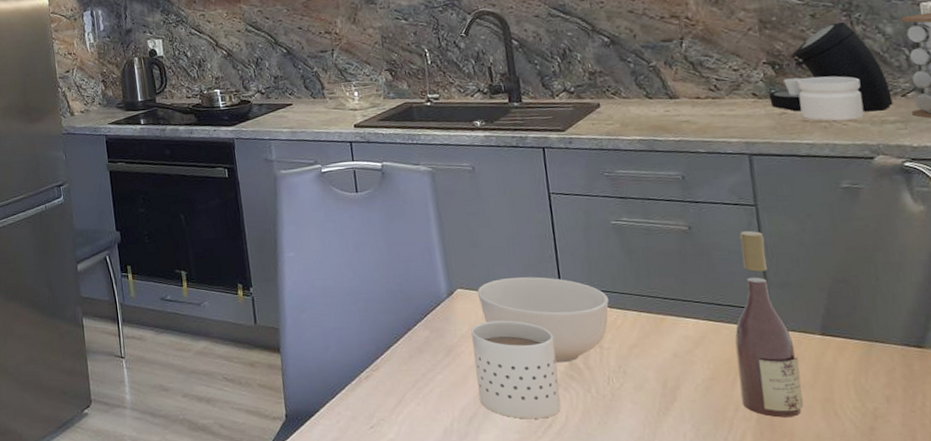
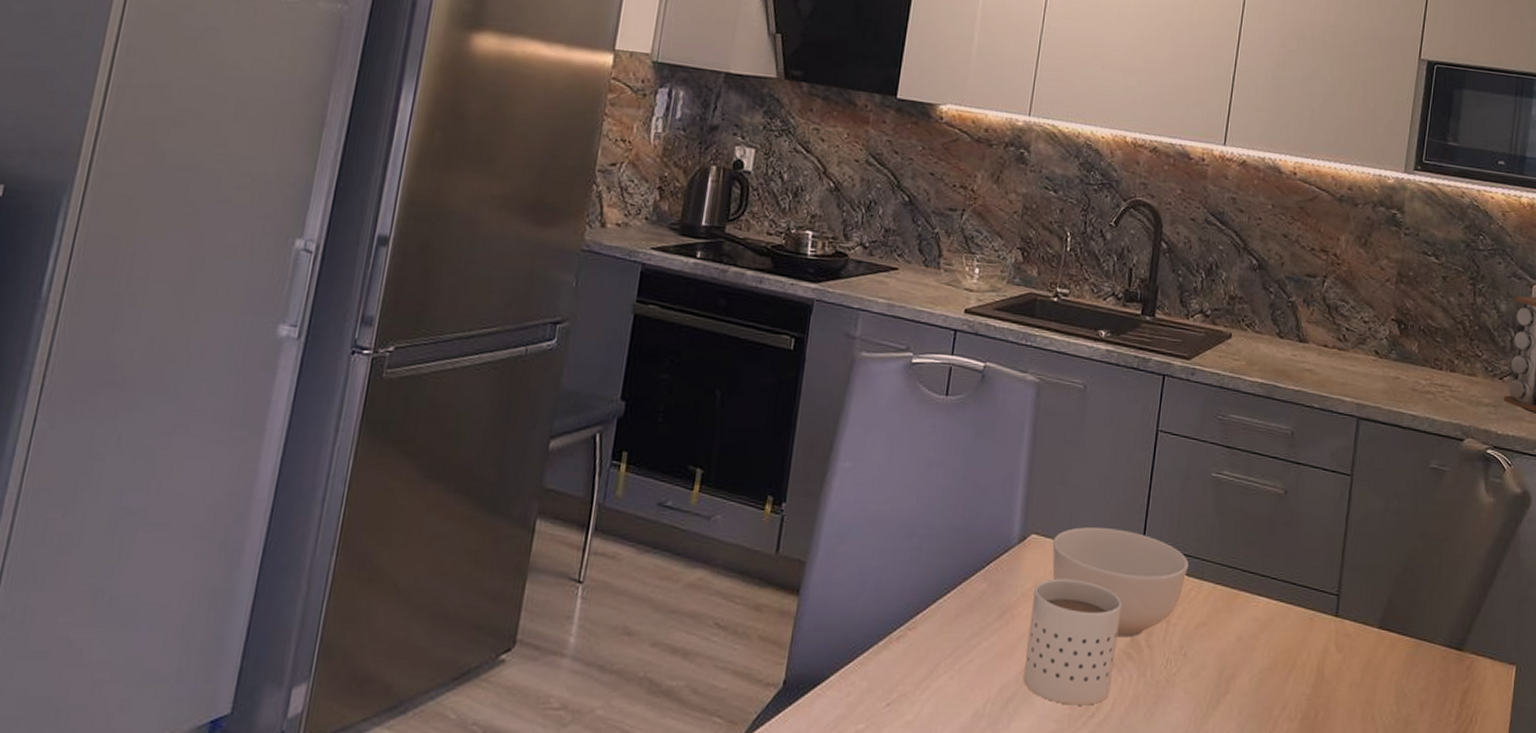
wine bottle: present [734,230,804,418] -> none [1290,502,1353,720]
coffee machine: present [768,21,893,123] -> none [1388,289,1492,397]

